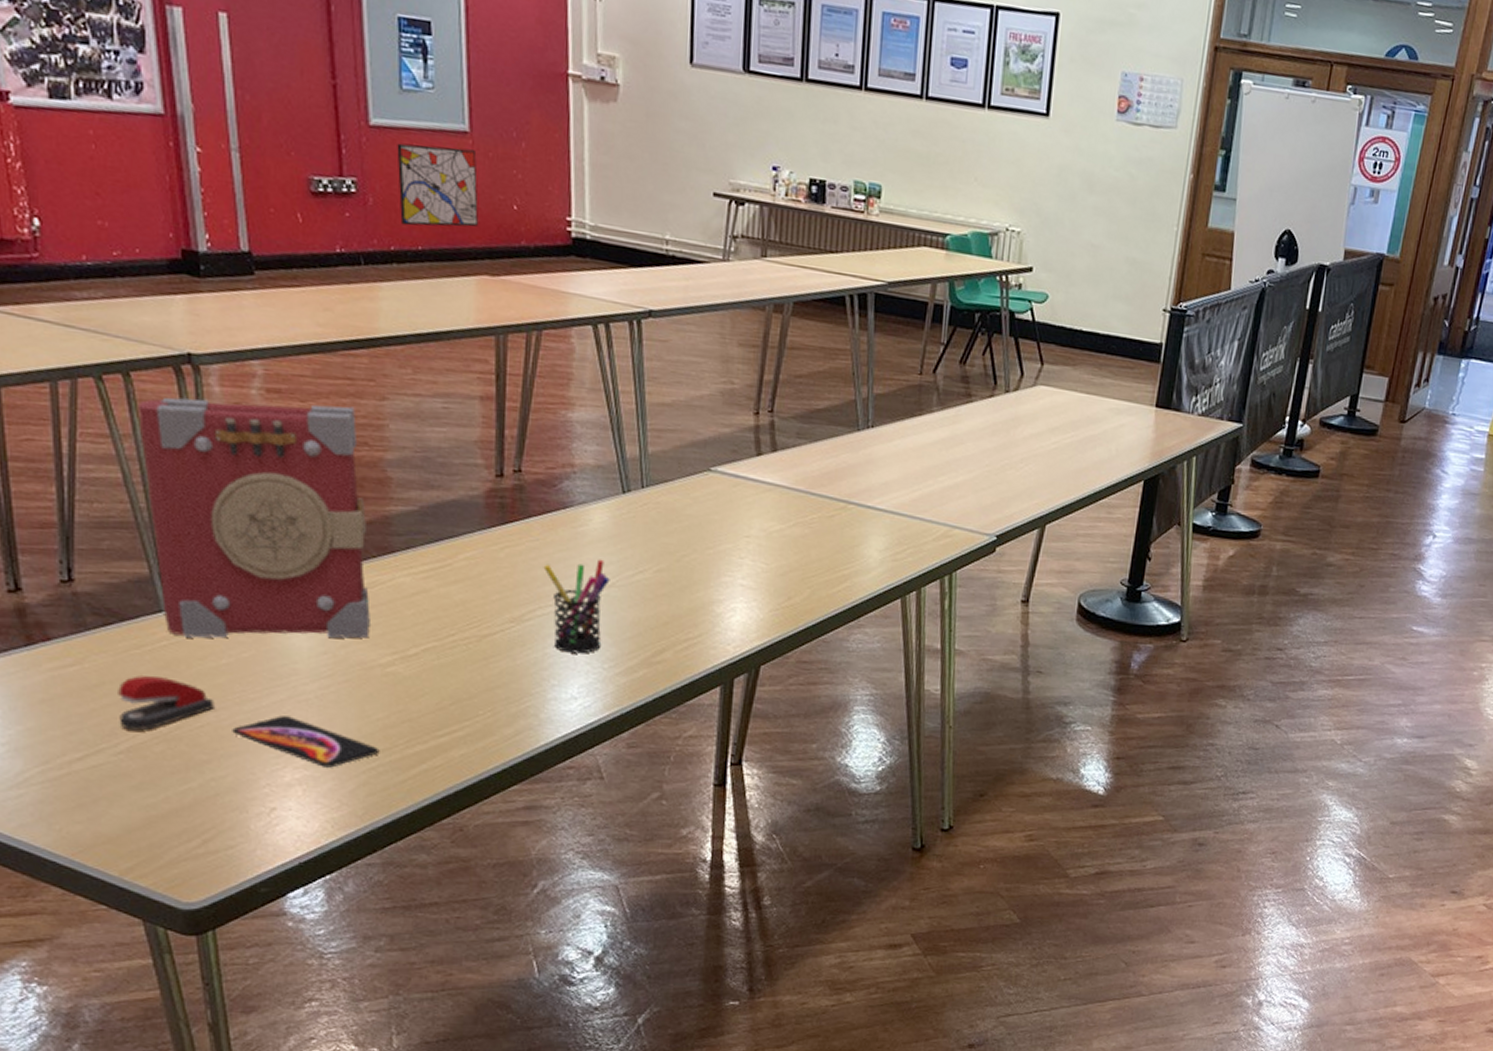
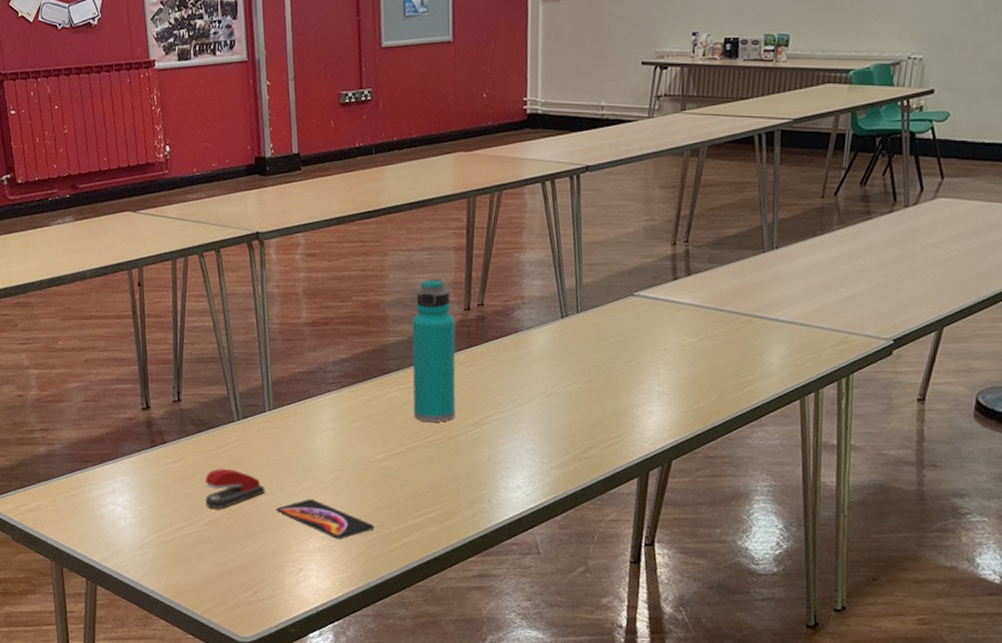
book: present [137,397,370,639] -> none [223,262,371,441]
wall art: present [397,143,478,227] -> none [400,55,458,120]
water bottle: none [424,433,488,617] -> present [412,278,456,422]
pen holder: present [543,559,610,654] -> none [498,373,550,451]

